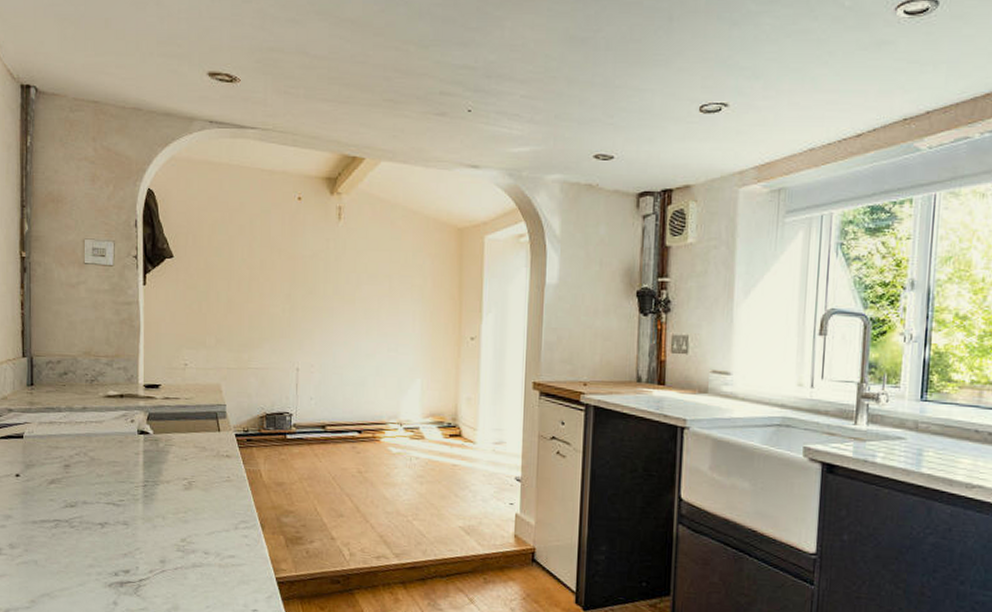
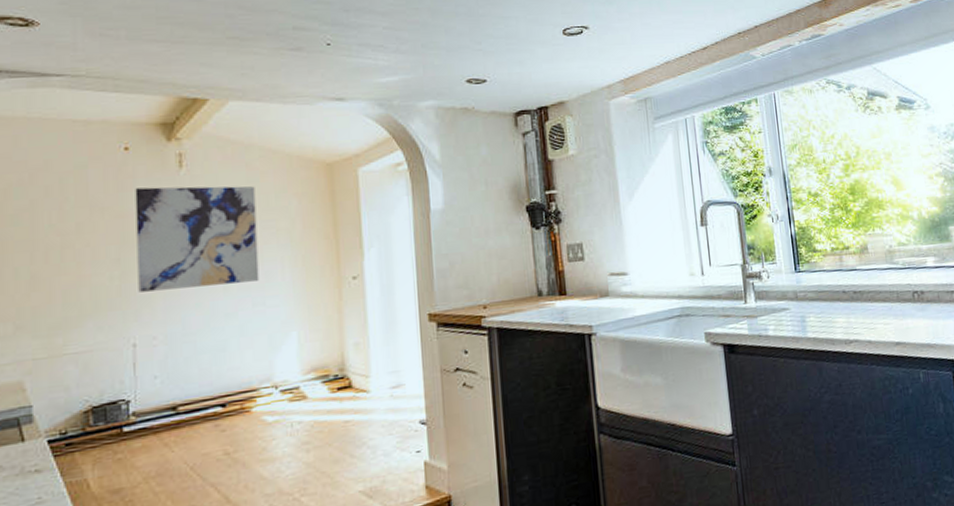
wall art: none [302,235,397,329] -> present [135,186,260,292]

